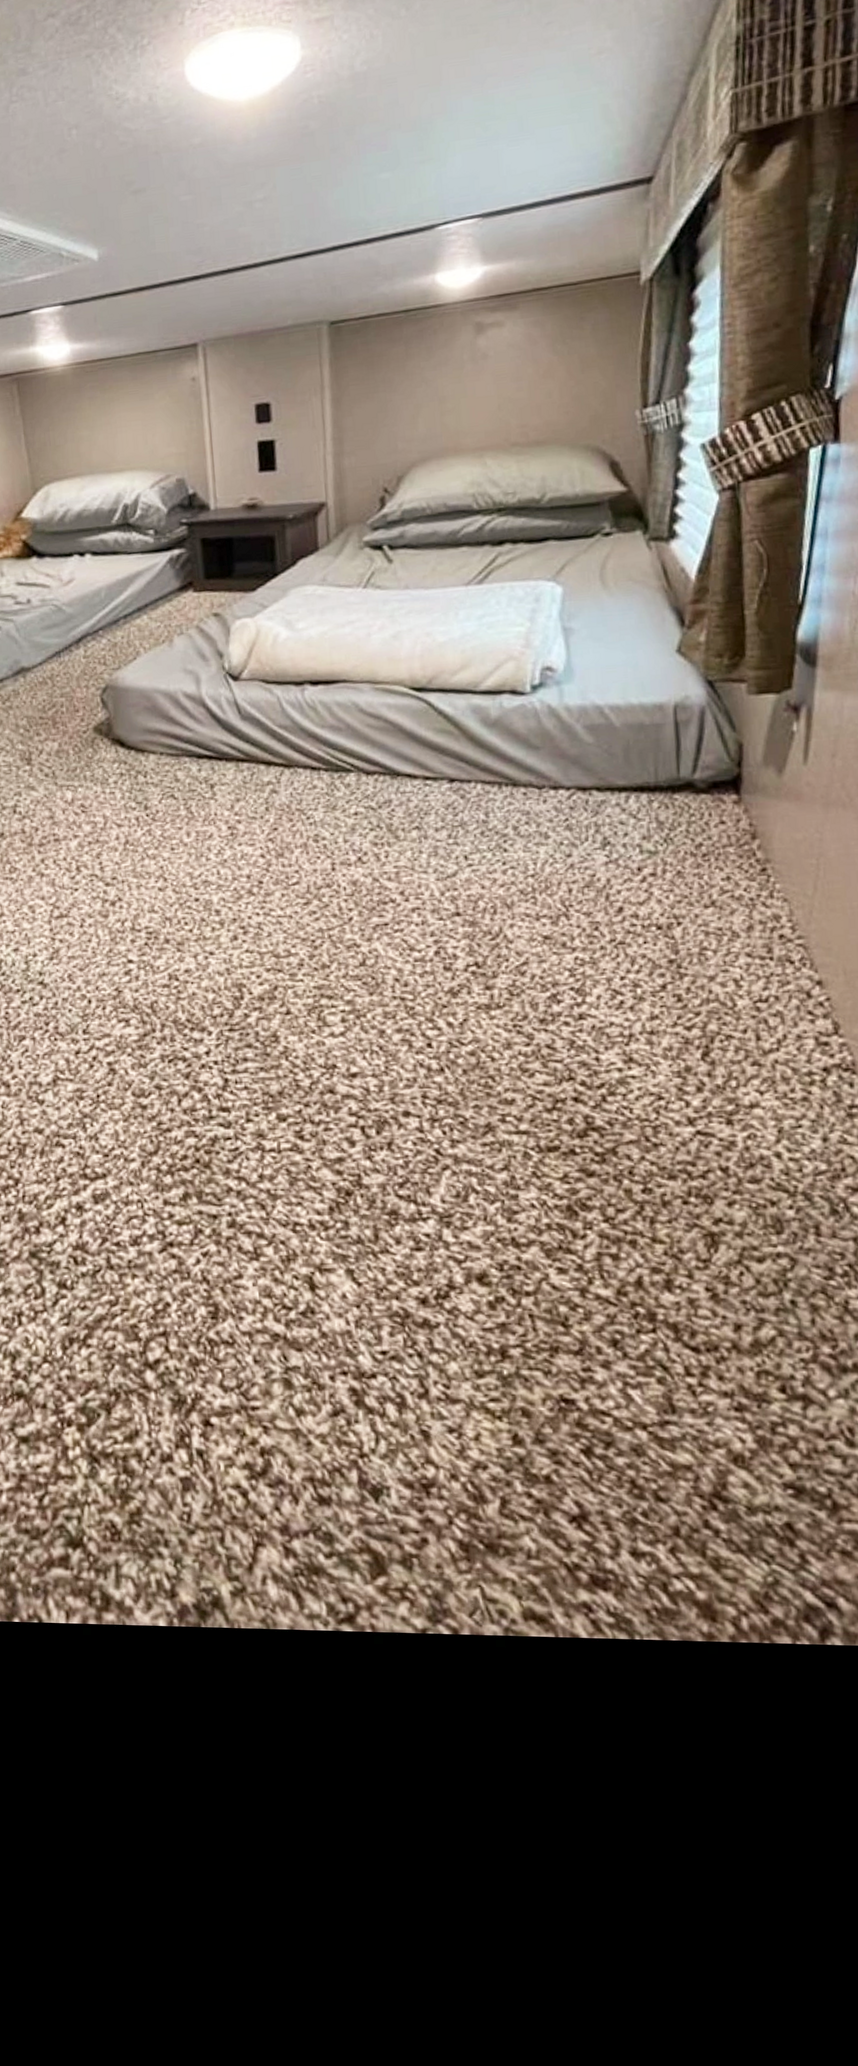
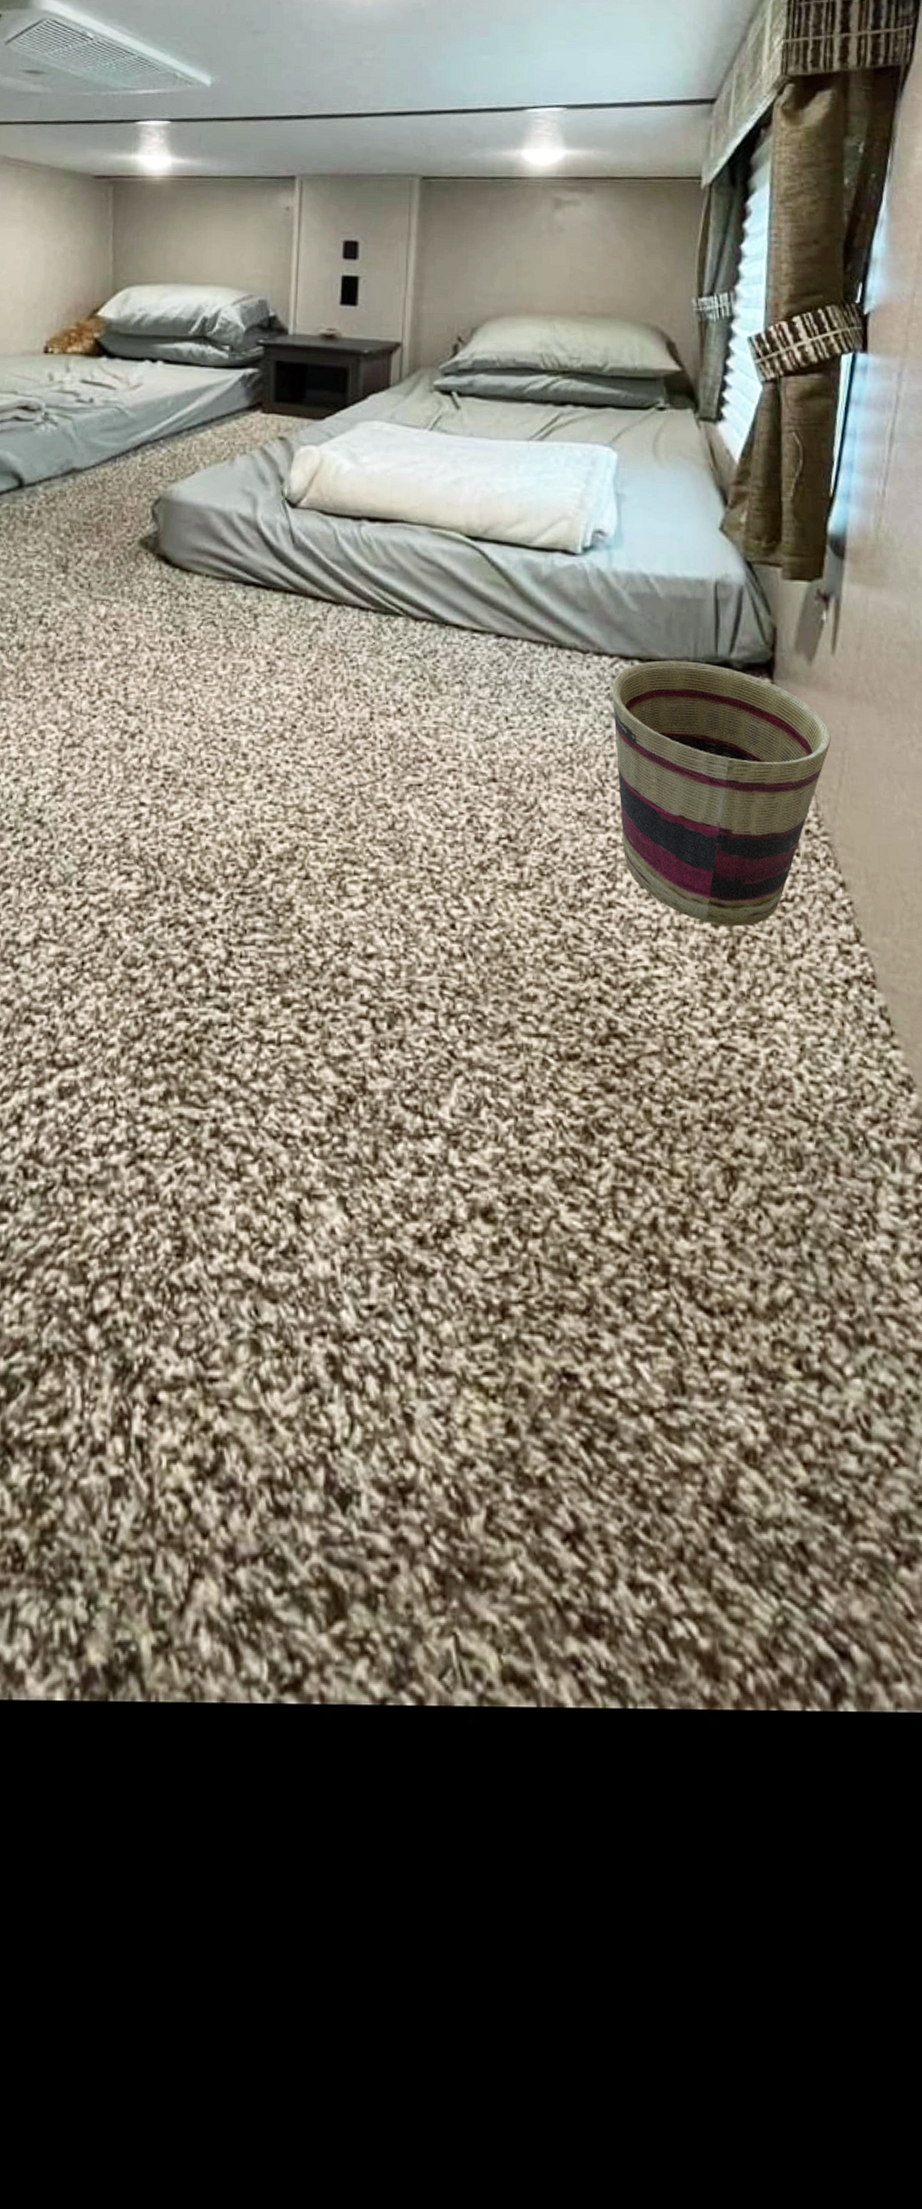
basket: none [570,785,805,1029] -> present [612,660,831,927]

